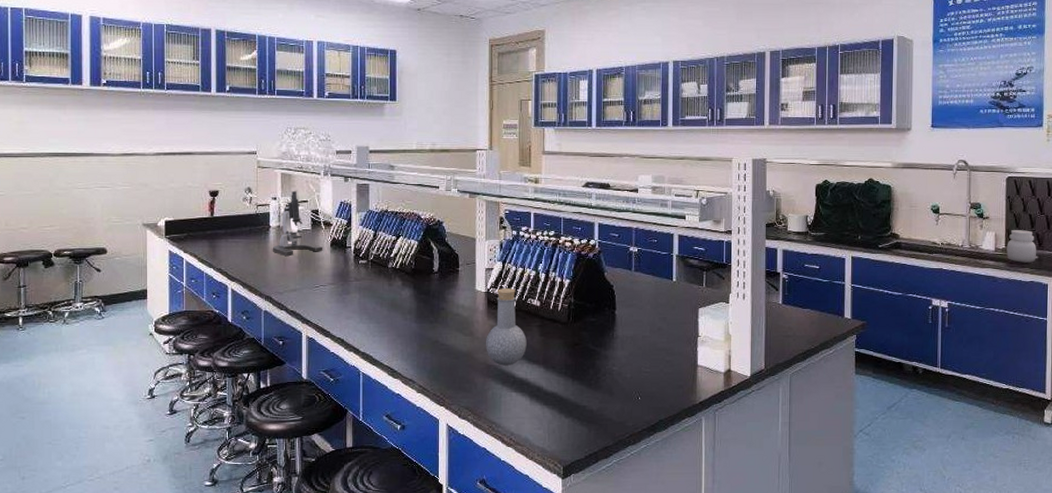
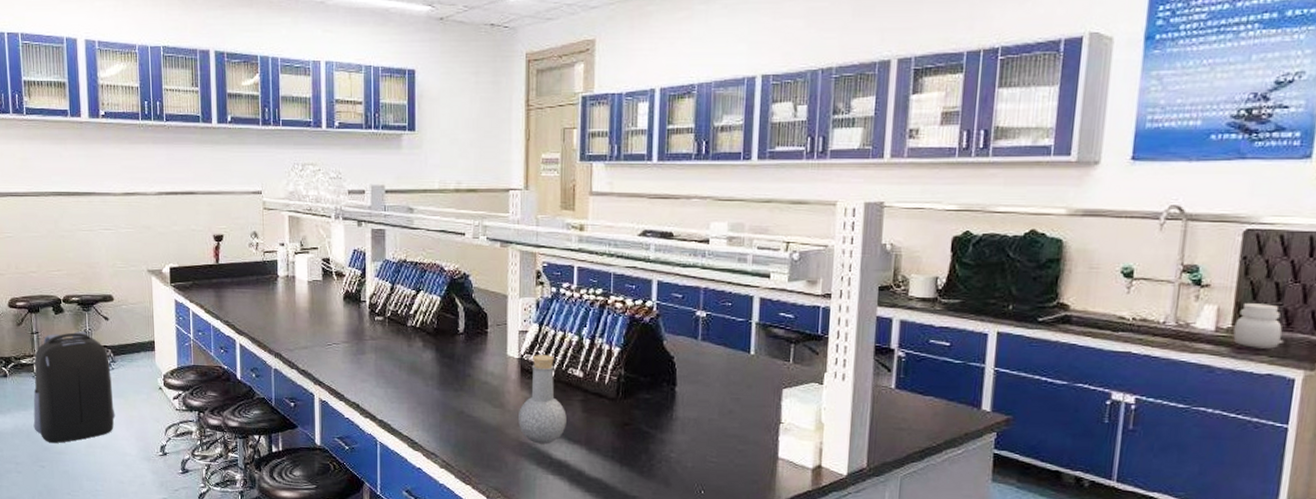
backpack: none [15,283,104,393] -> present [33,331,116,443]
microscope: present [272,191,323,256] -> none [281,237,336,309]

